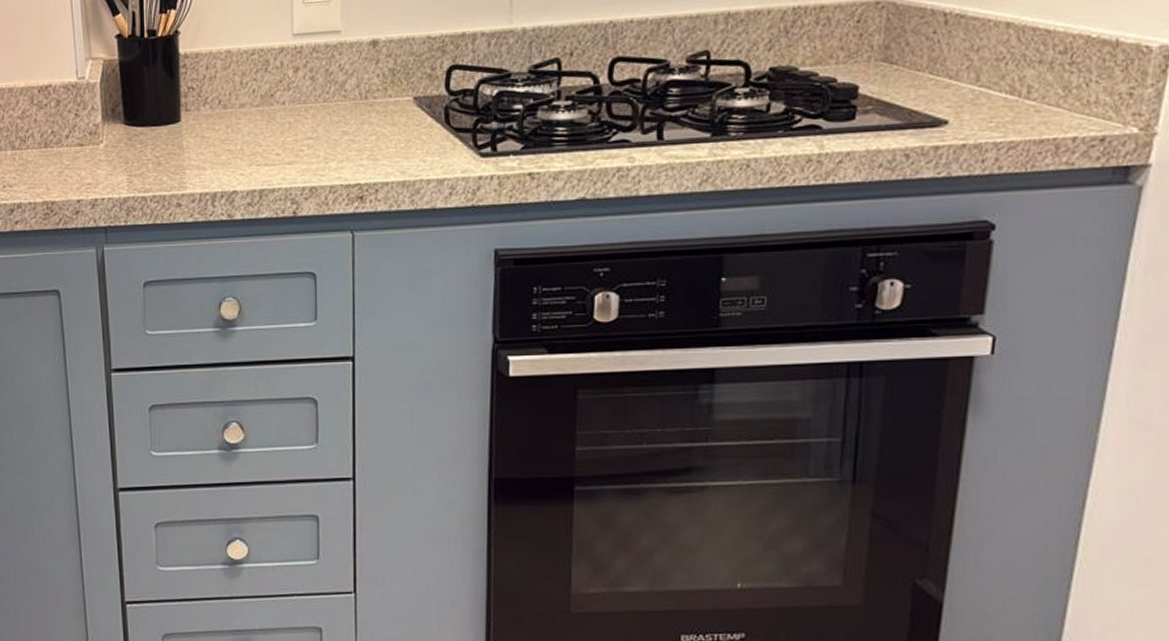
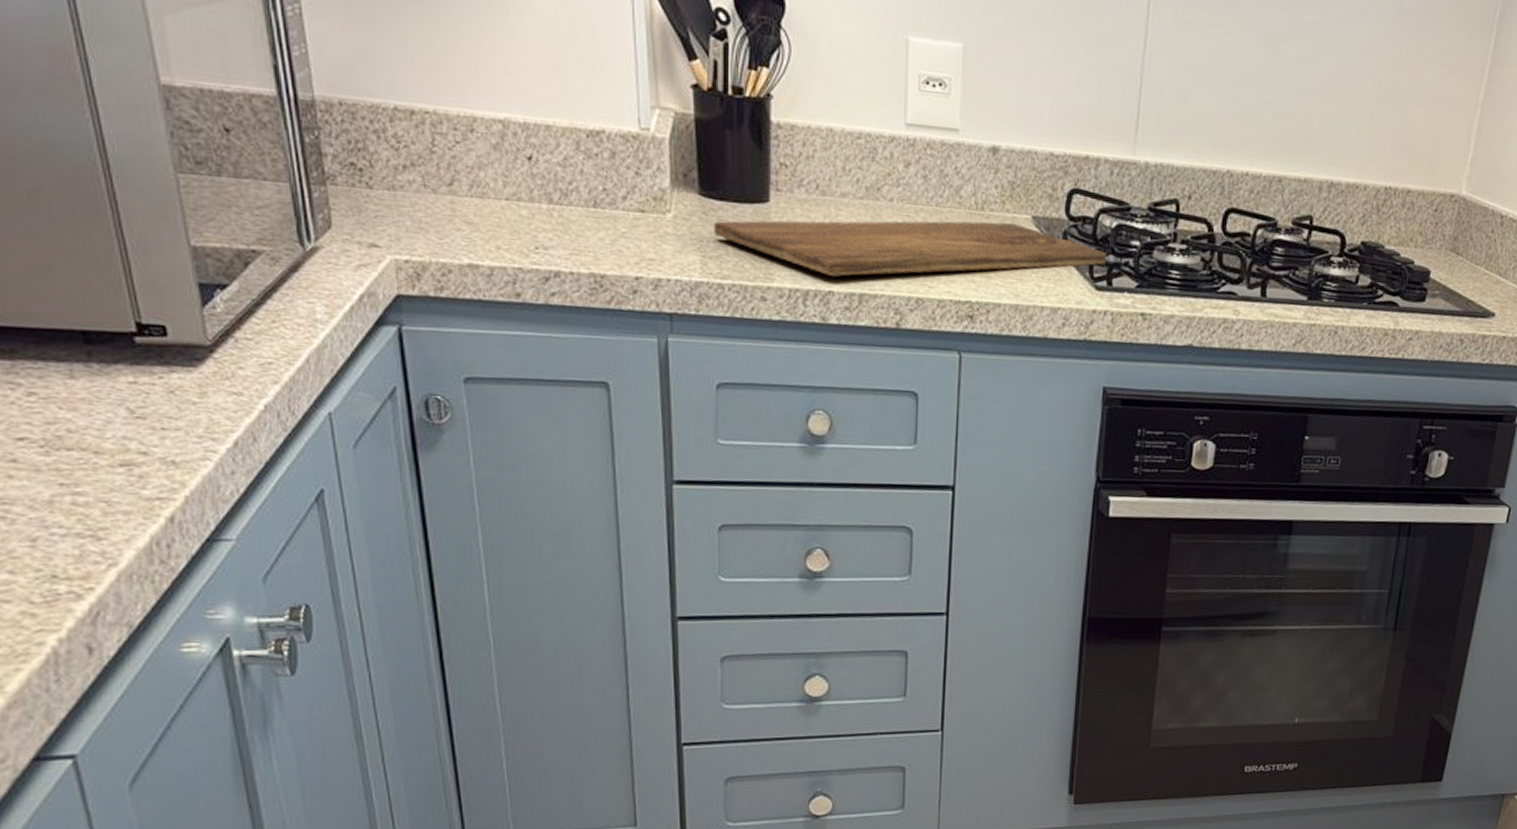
cutting board: none [136,106,489,178] -> present [713,220,1106,277]

